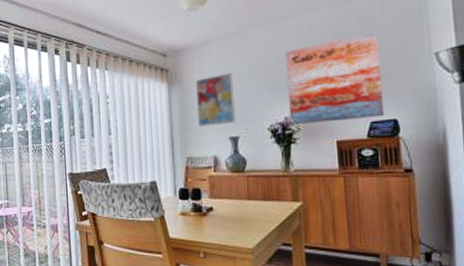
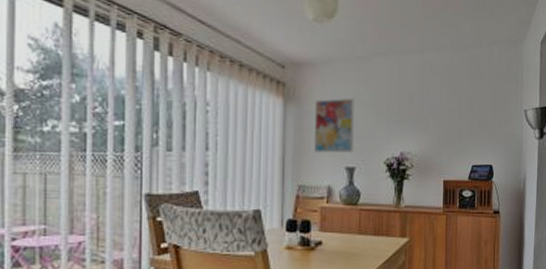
wall art: present [285,31,385,124] -> none [404,81,486,162]

